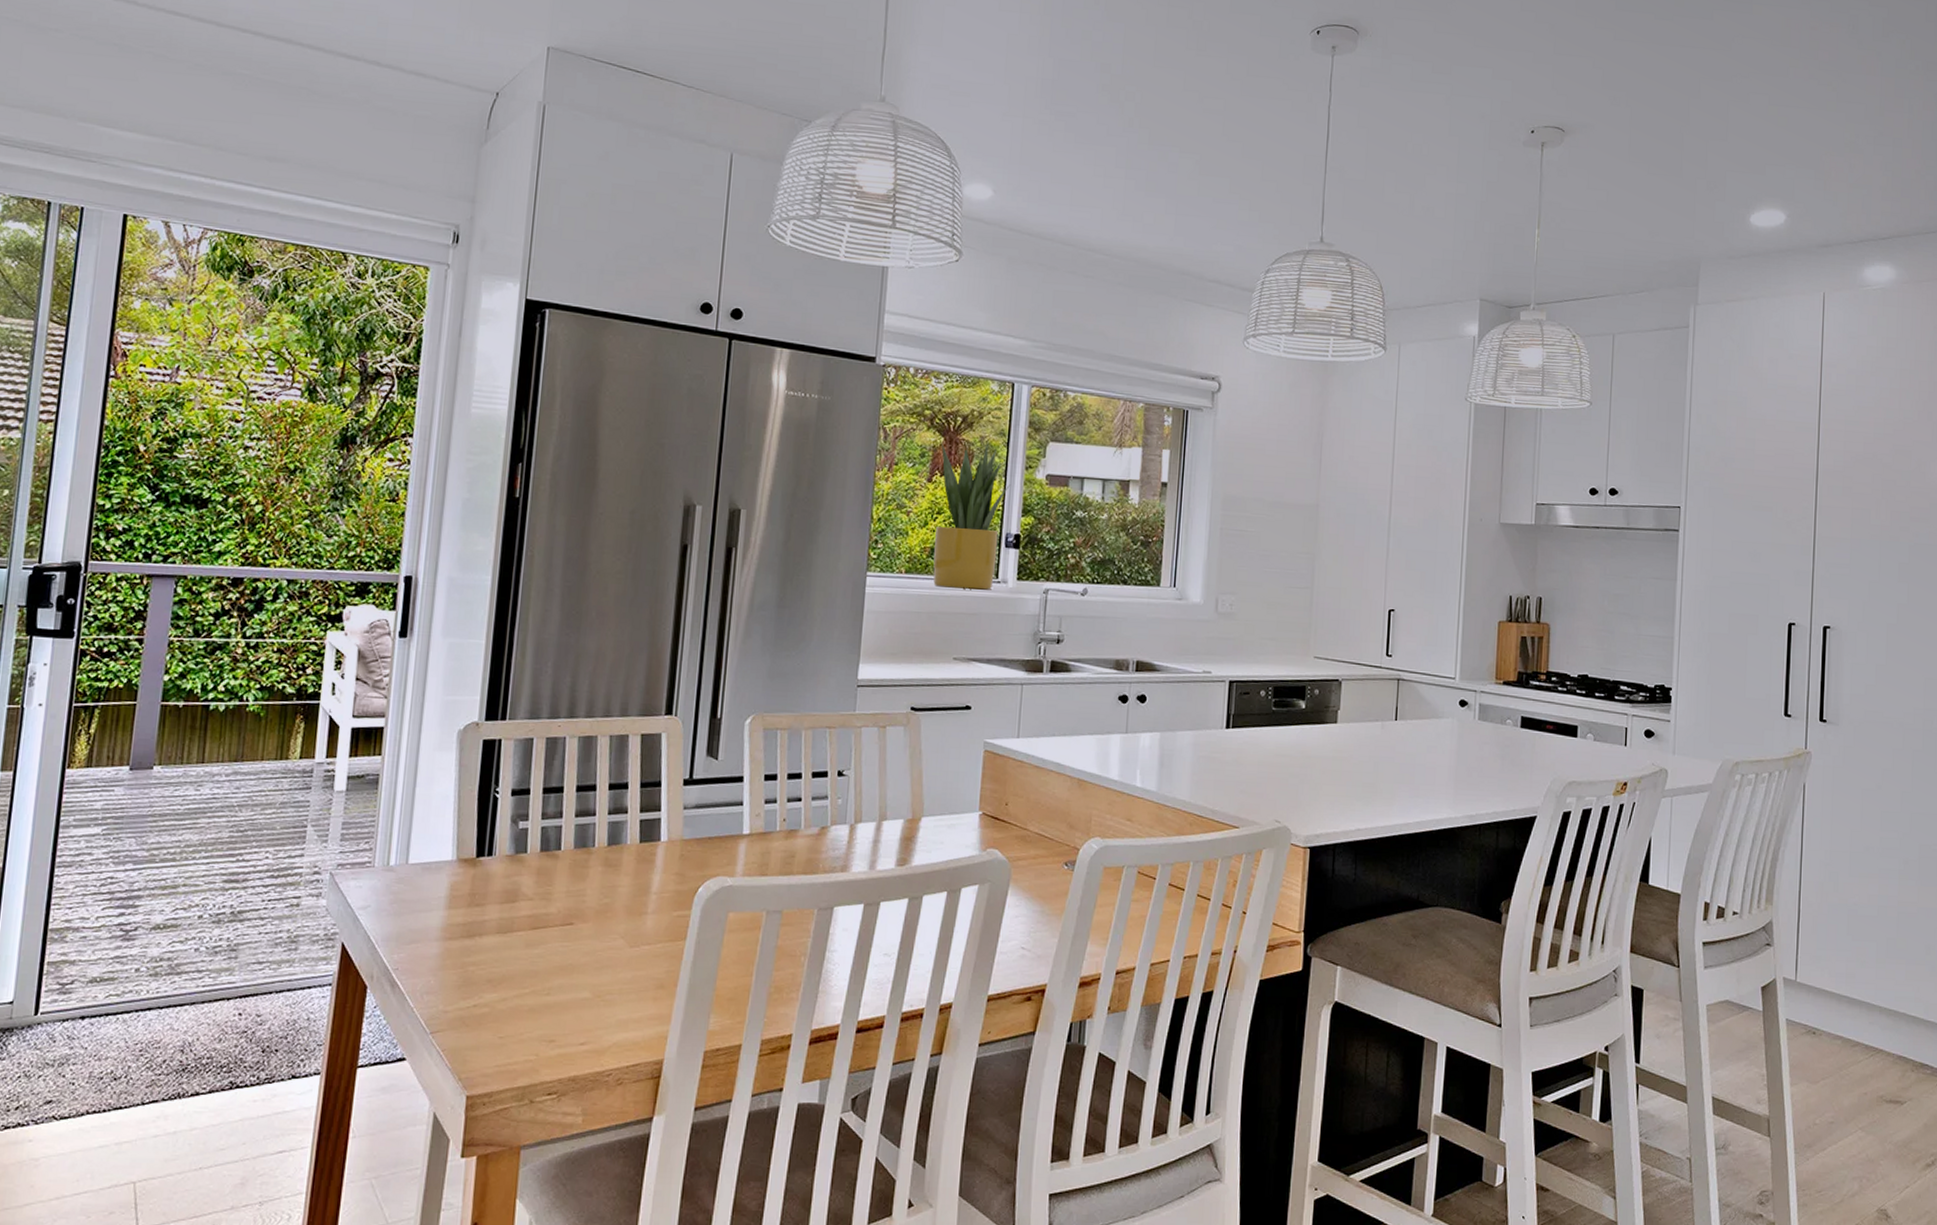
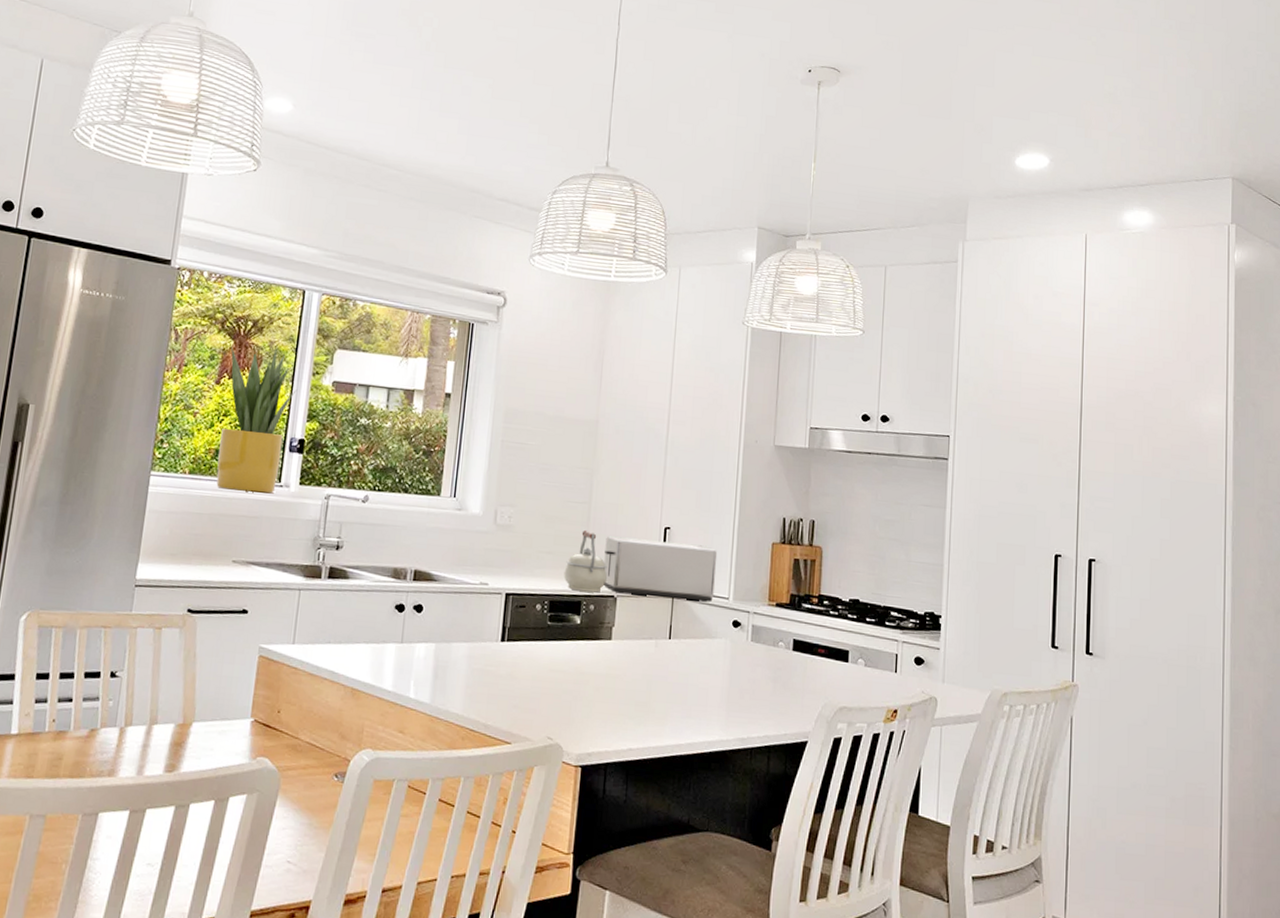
kettle: none [1287,615,1332,677] -> present [564,529,608,593]
toaster: none [1328,620,1442,683] -> present [603,536,716,602]

